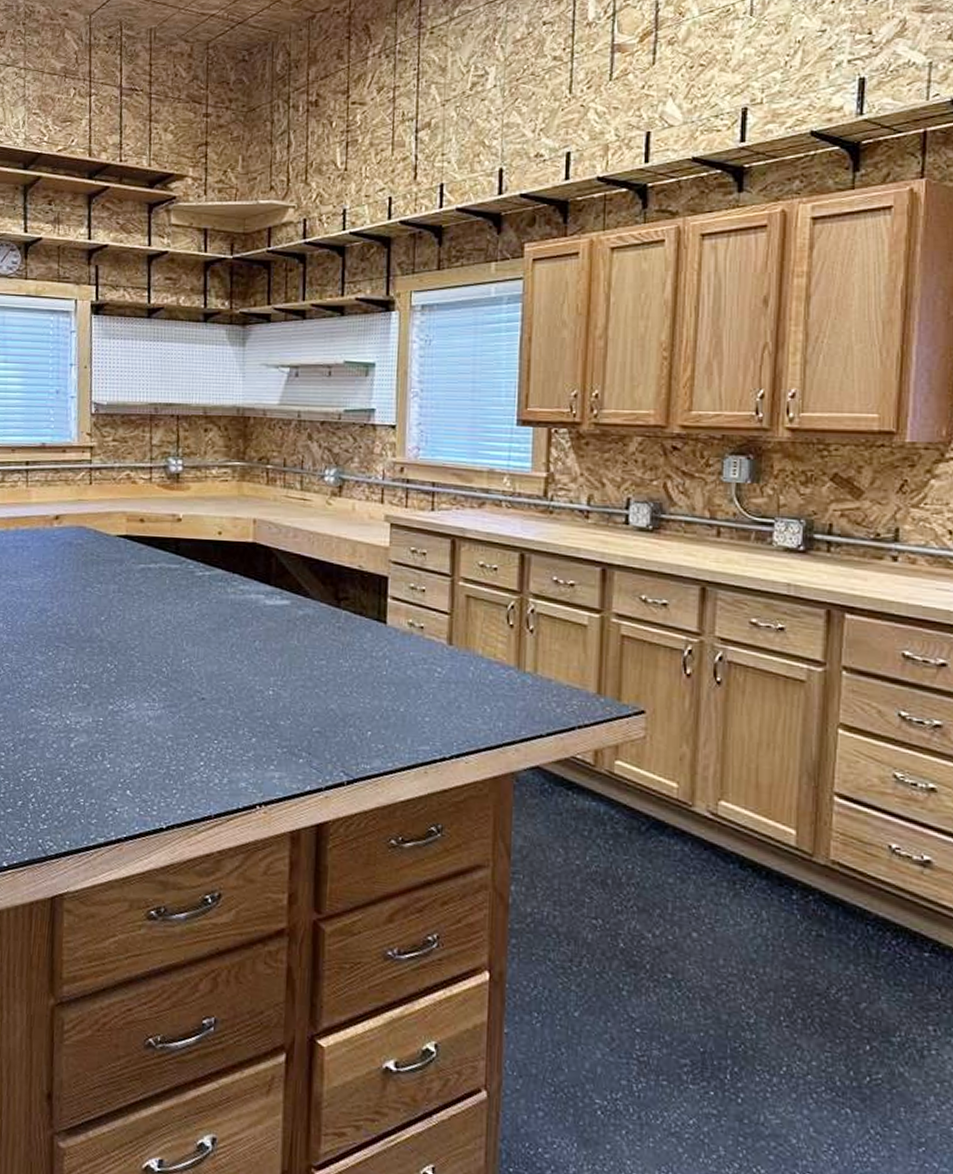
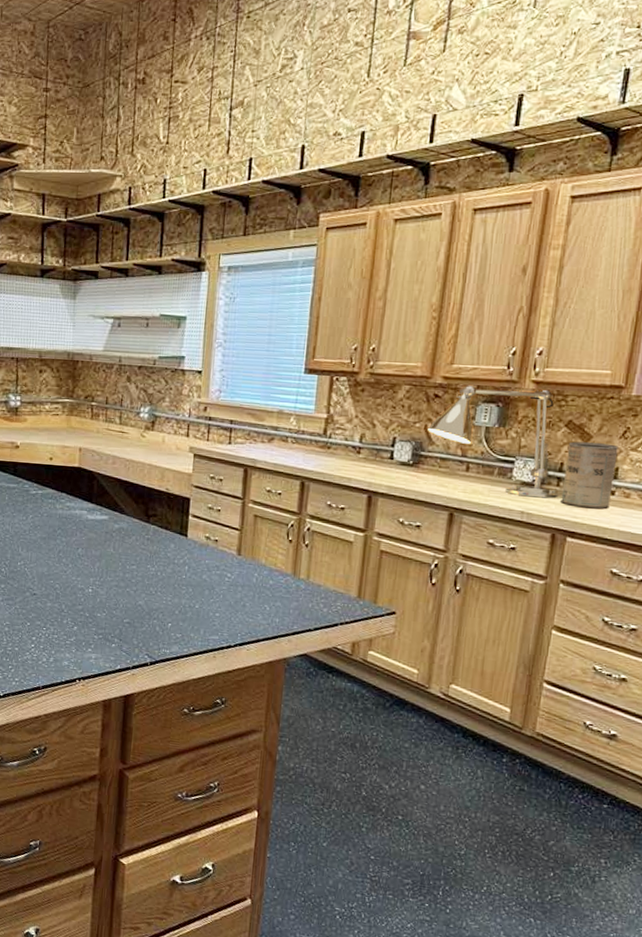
desk lamp: none [666,435,835,568] -> present [426,385,563,500]
paint can: none [834,498,896,579] -> present [561,441,618,510]

